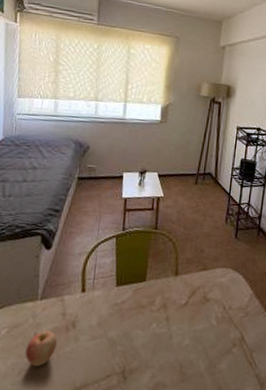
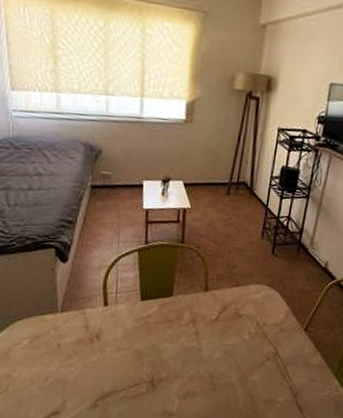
apple: present [25,330,57,367] -> none [50,341,82,375]

